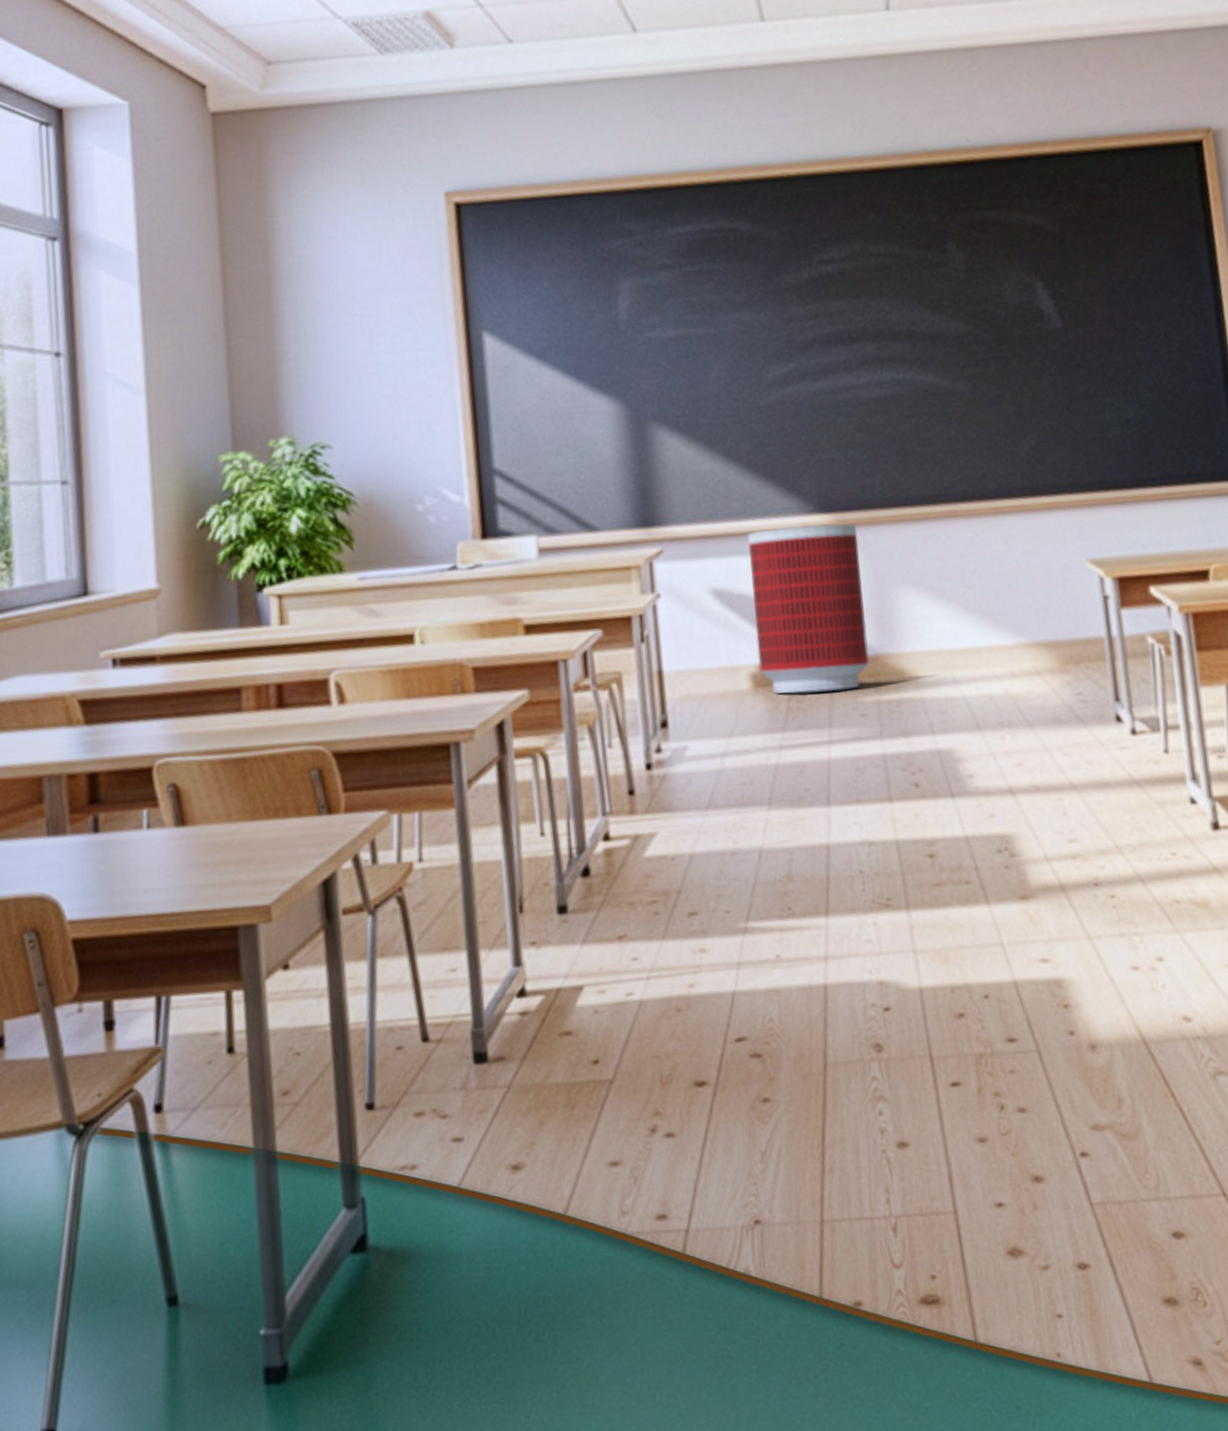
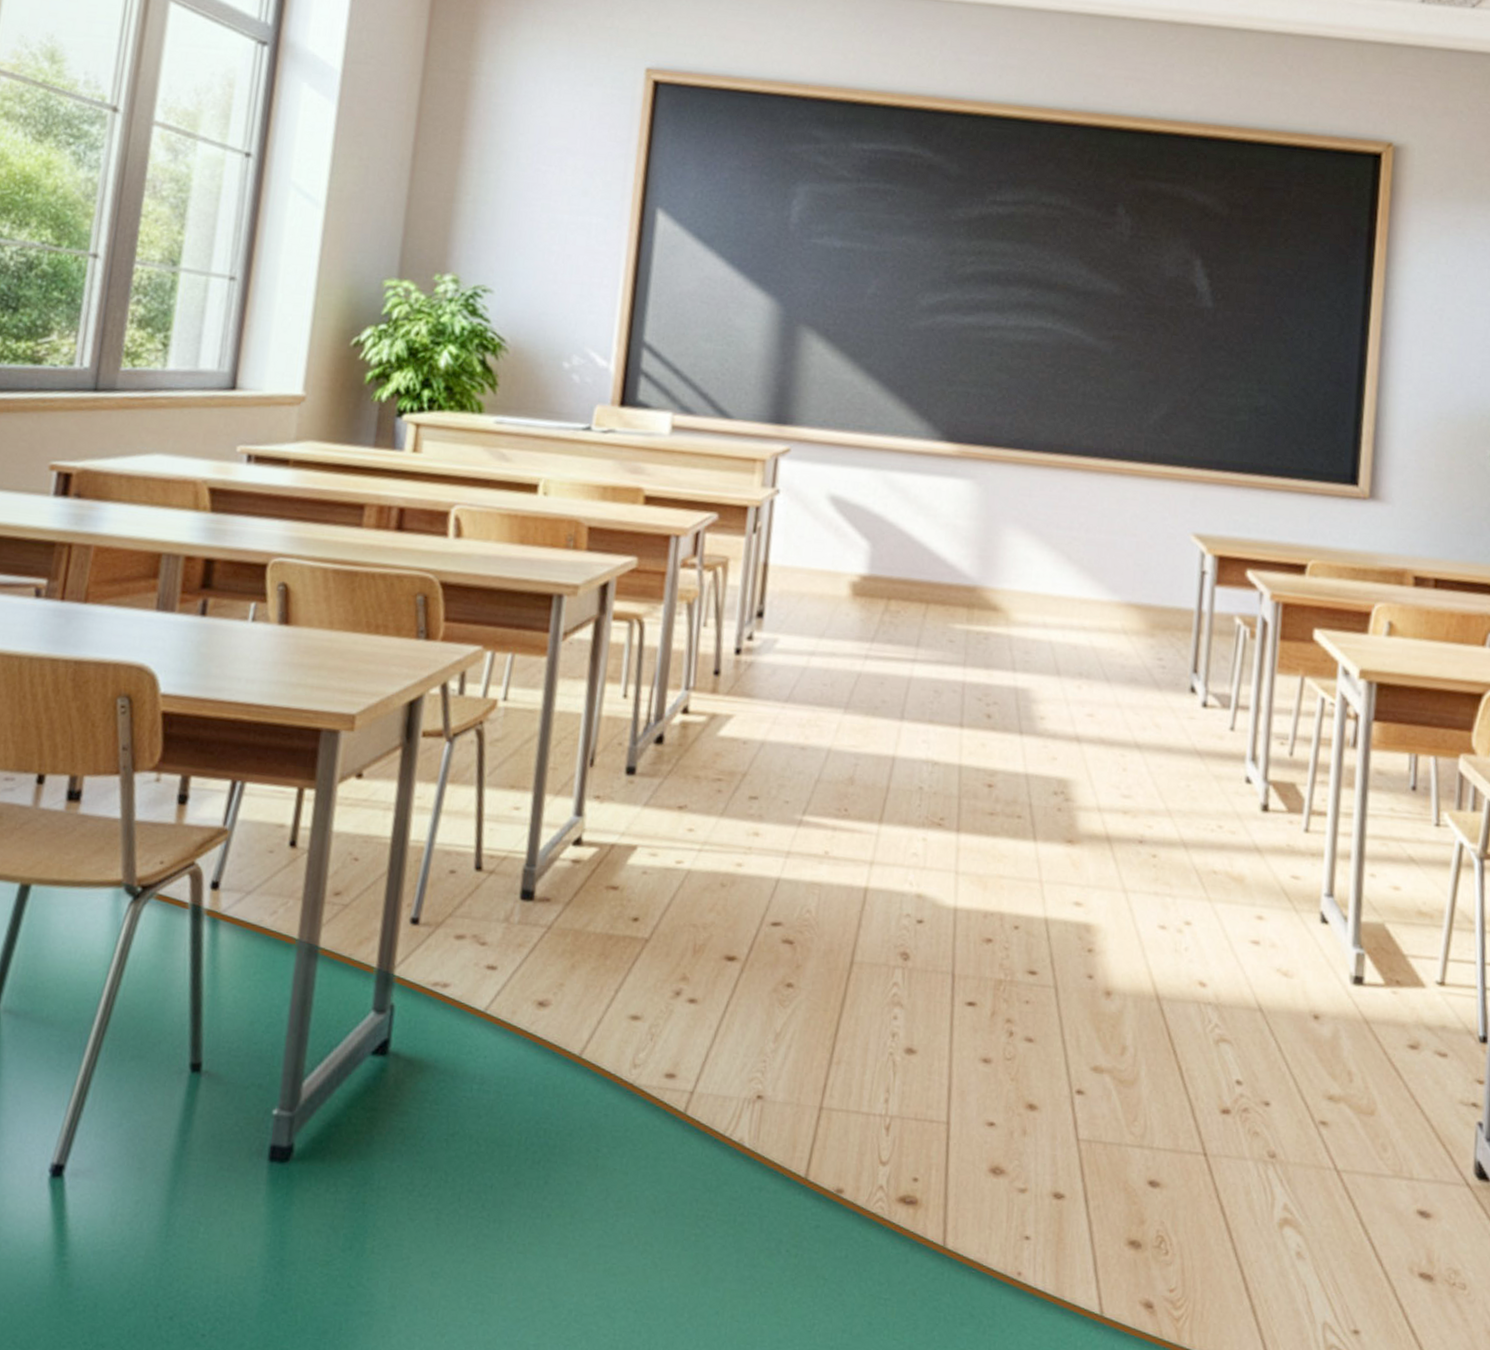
trash can: present [747,523,869,695] -> none [860,447,979,615]

